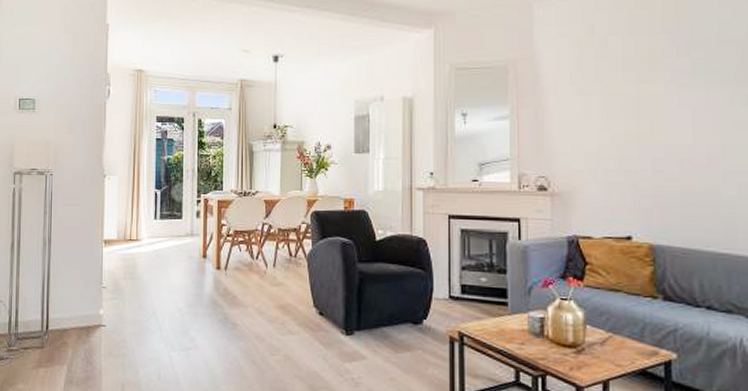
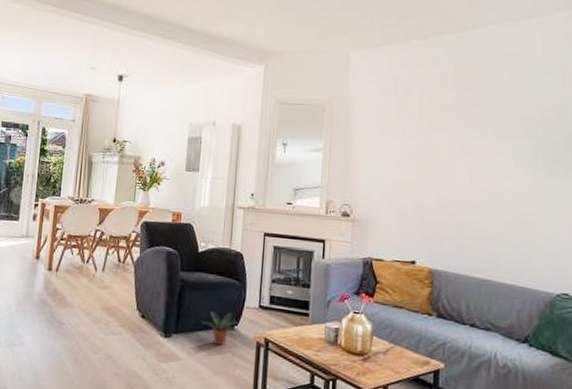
potted plant: none [386,305,429,342] -> present [202,311,240,346]

